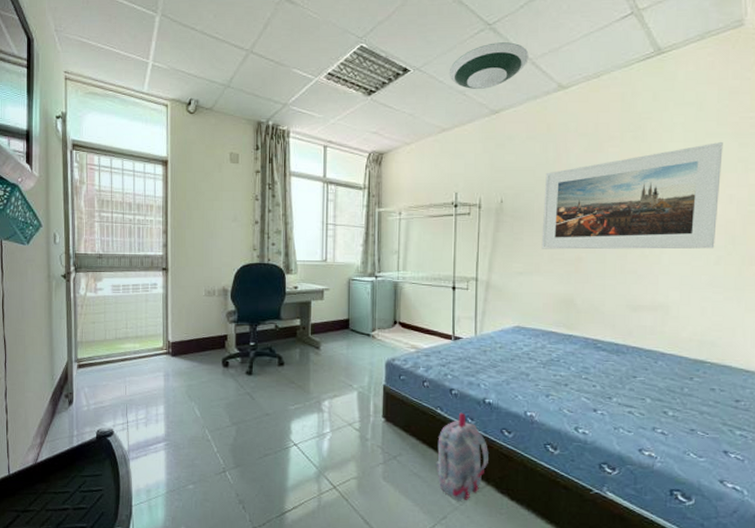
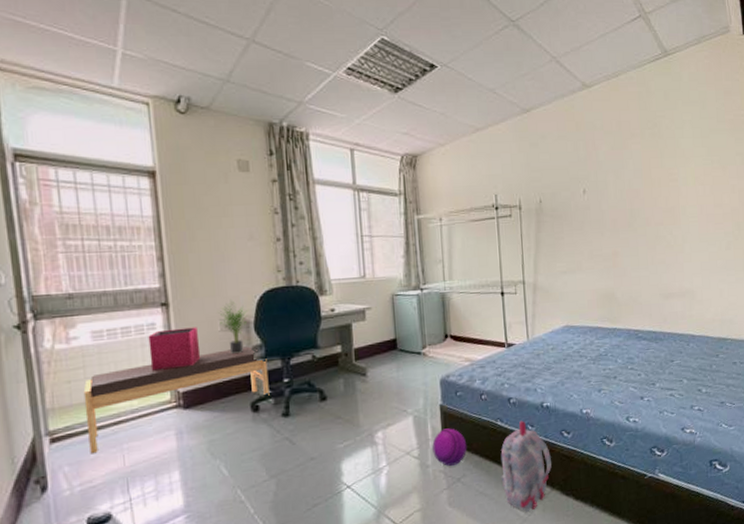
bench: none [102,311,238,381] -> present [83,346,270,454]
storage bin: none [151,290,188,322] -> present [148,327,201,371]
potted plant: none [204,271,227,316] -> present [219,300,248,355]
ball: none [373,408,406,443] -> present [432,428,467,466]
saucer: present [449,42,529,89] -> none [477,40,553,87]
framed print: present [541,142,723,250] -> none [578,138,725,247]

